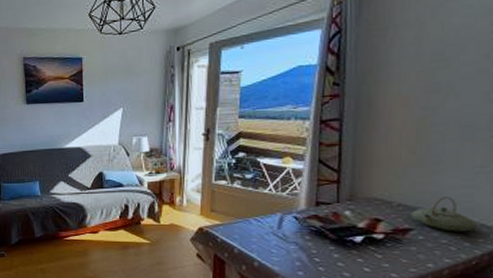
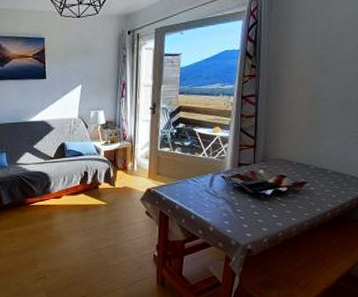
teapot: present [411,197,479,232] -> none [306,156,351,183]

